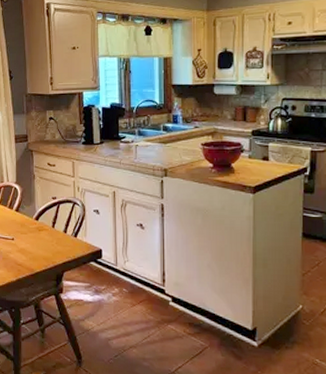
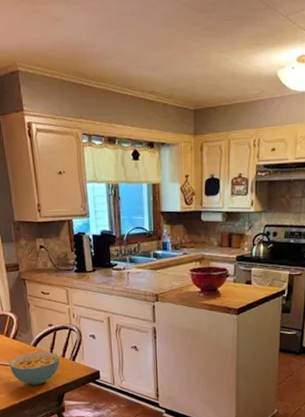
cereal bowl: none [9,225,62,262] -> present [9,351,60,385]

